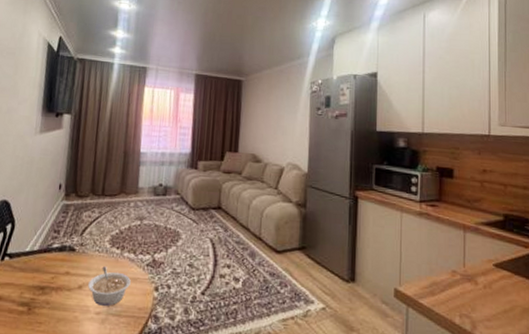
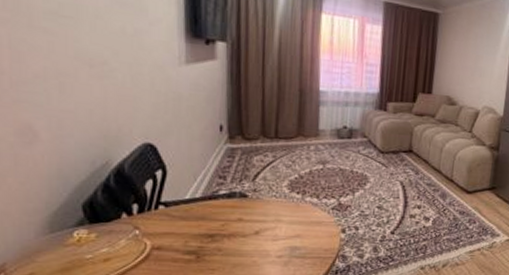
legume: present [88,266,131,306] -> none [266,211,315,249]

